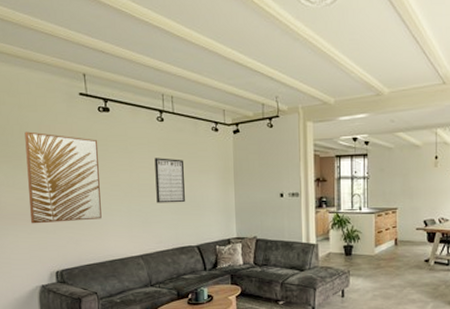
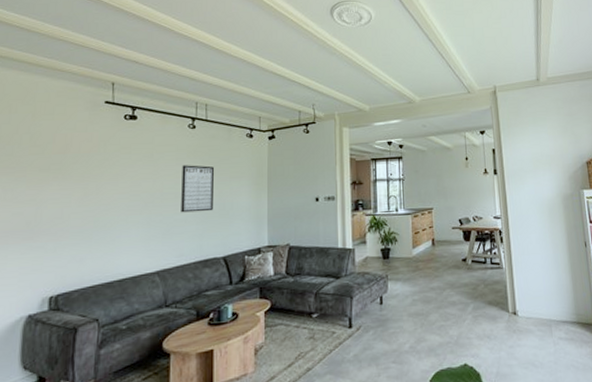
wall art: present [24,131,102,224] -> none [26,140,120,242]

